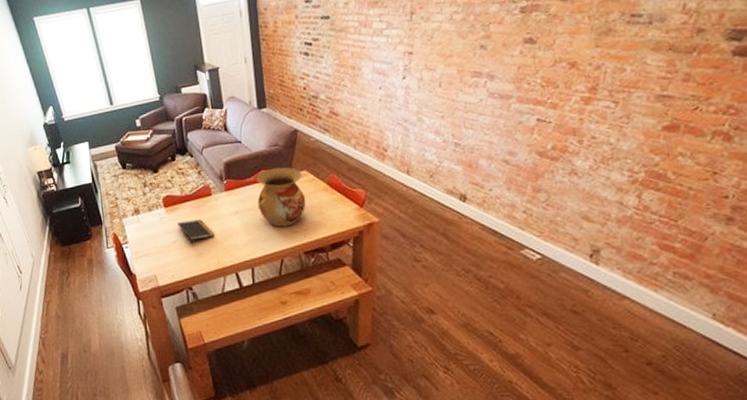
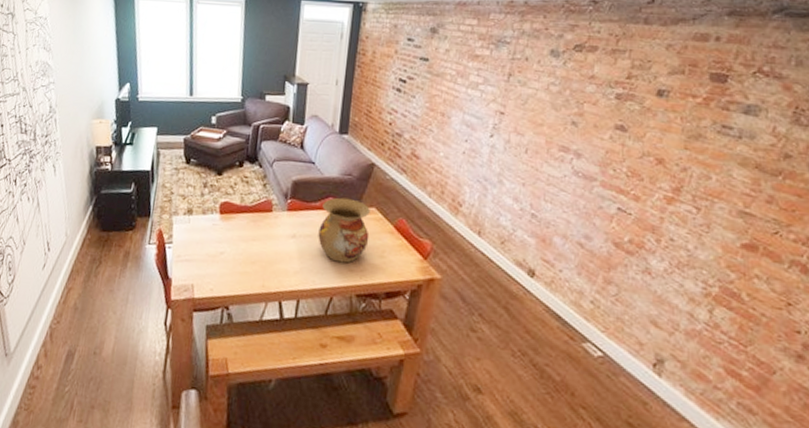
notepad: present [177,219,215,244] -> none [229,232,266,260]

